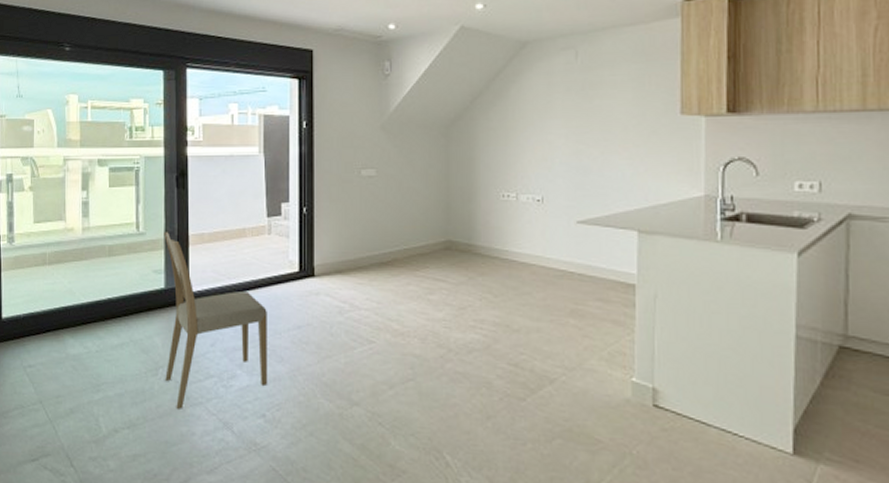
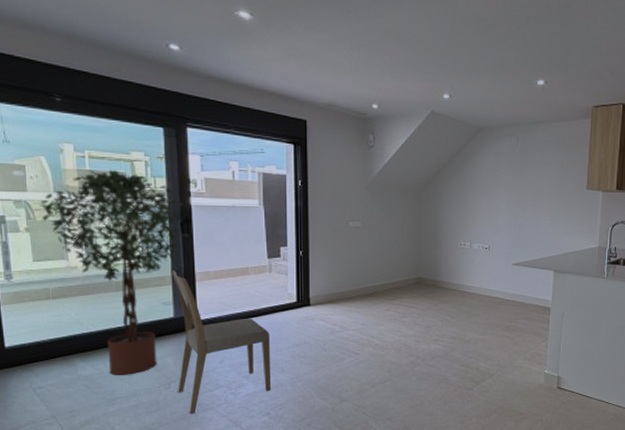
potted tree: none [40,120,183,356] -> present [35,169,188,375]

